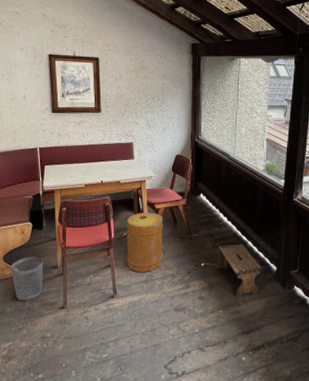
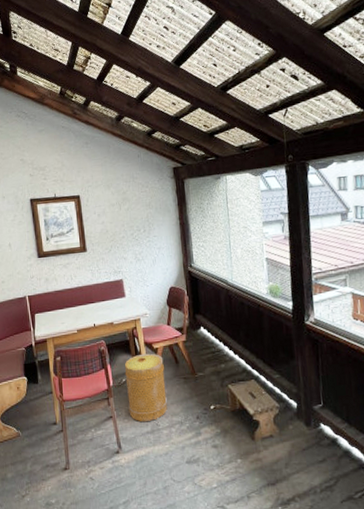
wastebasket: present [10,256,44,301] -> none [8,413,43,464]

